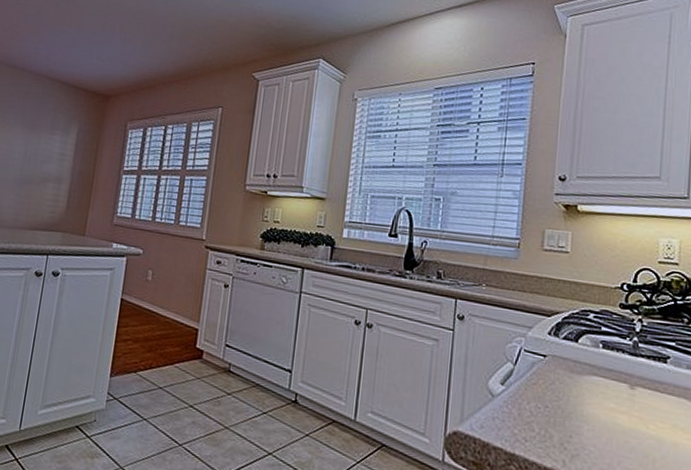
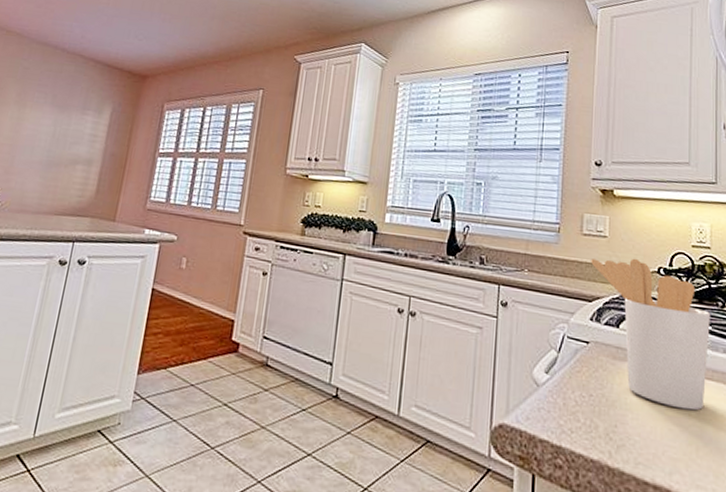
utensil holder: none [551,274,674,424] -> present [591,258,710,411]

